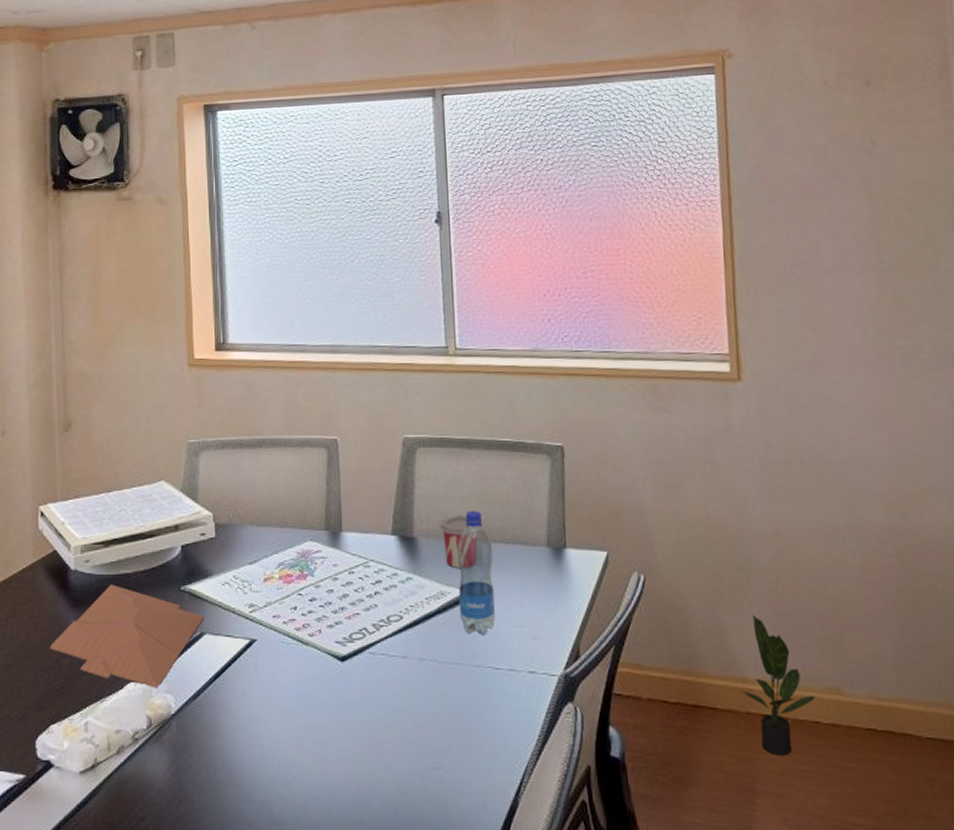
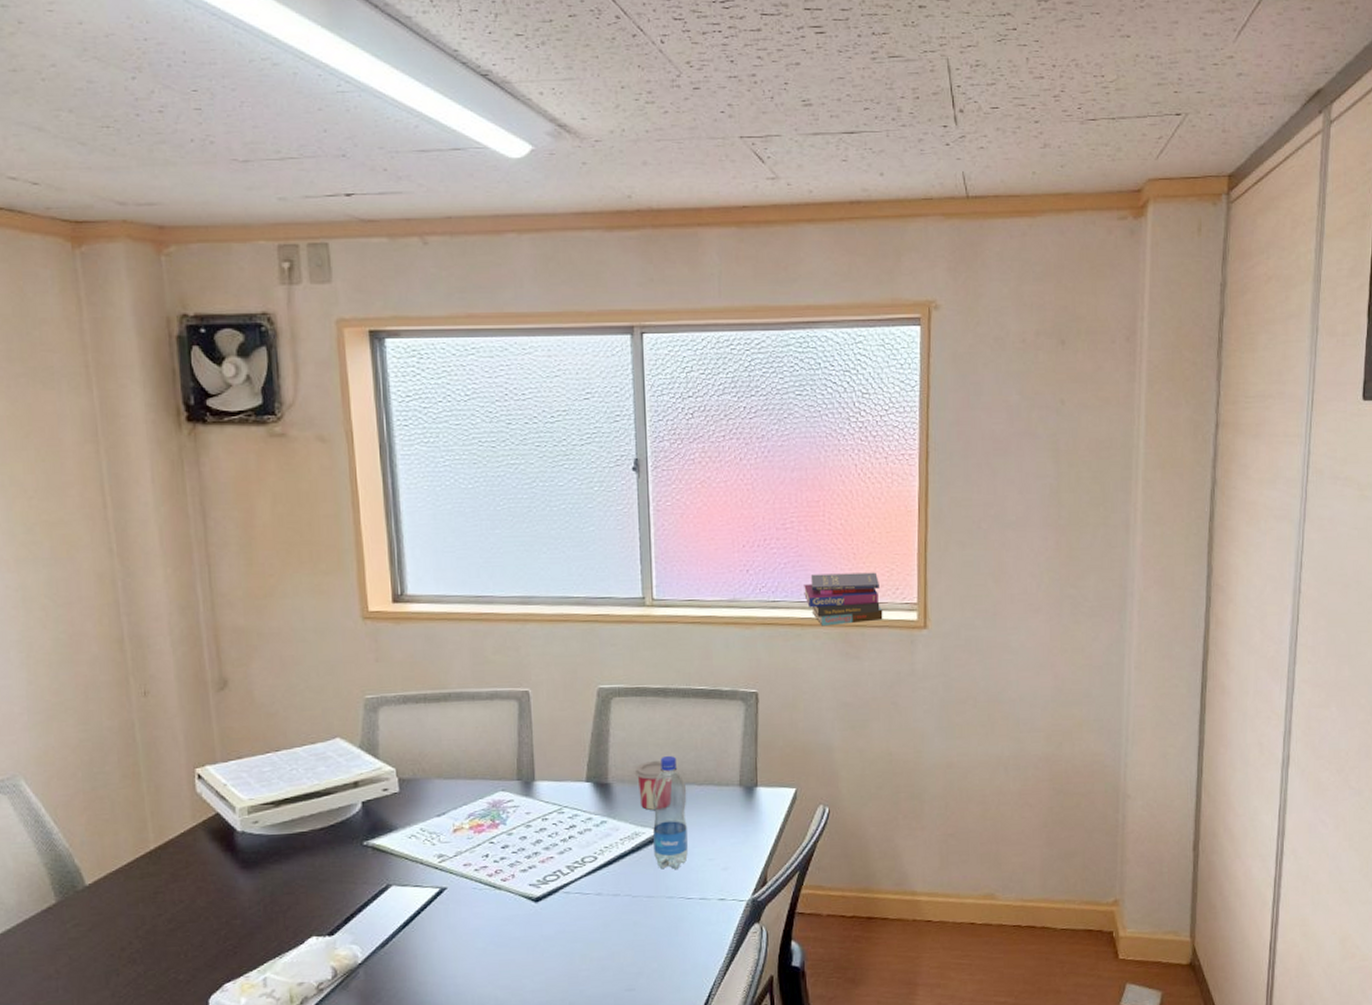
papers: present [49,584,205,688] -> none [217,844,391,941]
books: none [607,321,693,378] -> present [804,572,883,627]
potted plant: present [742,614,816,755] -> none [911,836,973,953]

